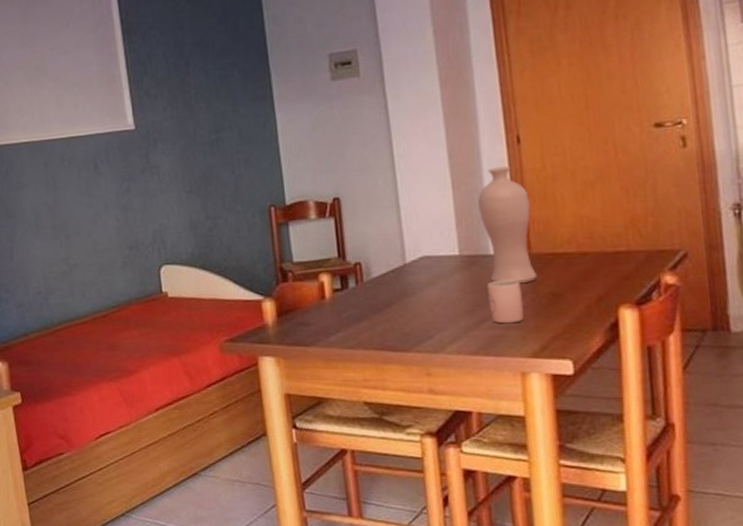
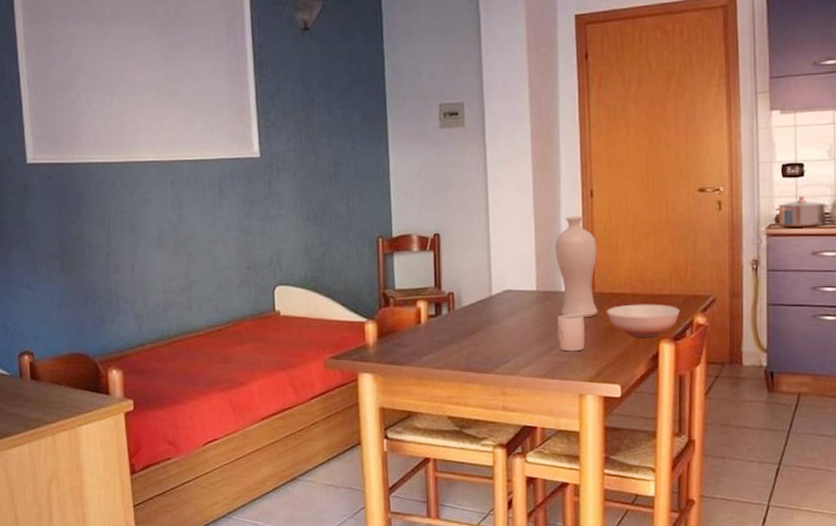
bowl: none [547,263,642,304] -> present [606,304,680,338]

